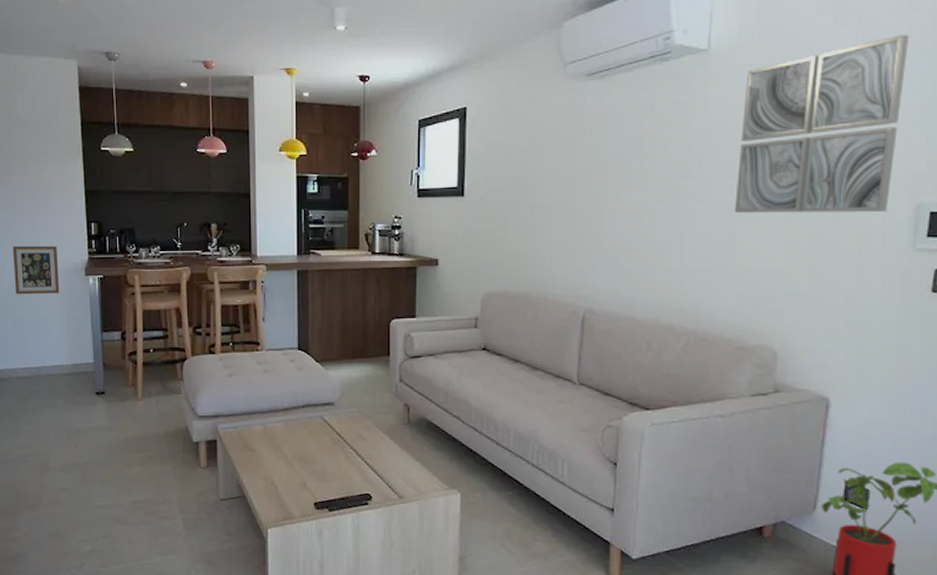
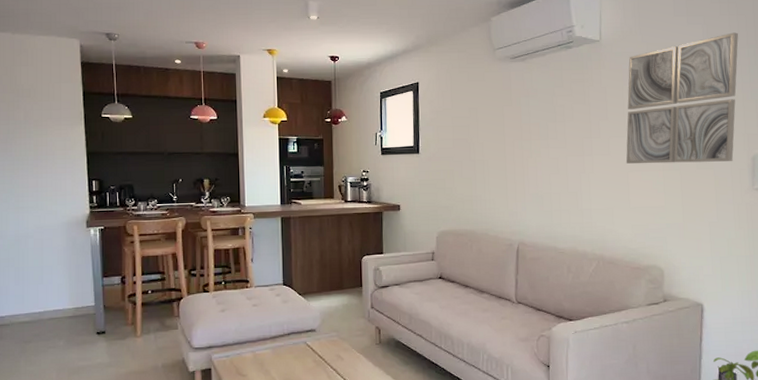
picture frame: present [13,245,60,295] -> none [16,201,62,247]

